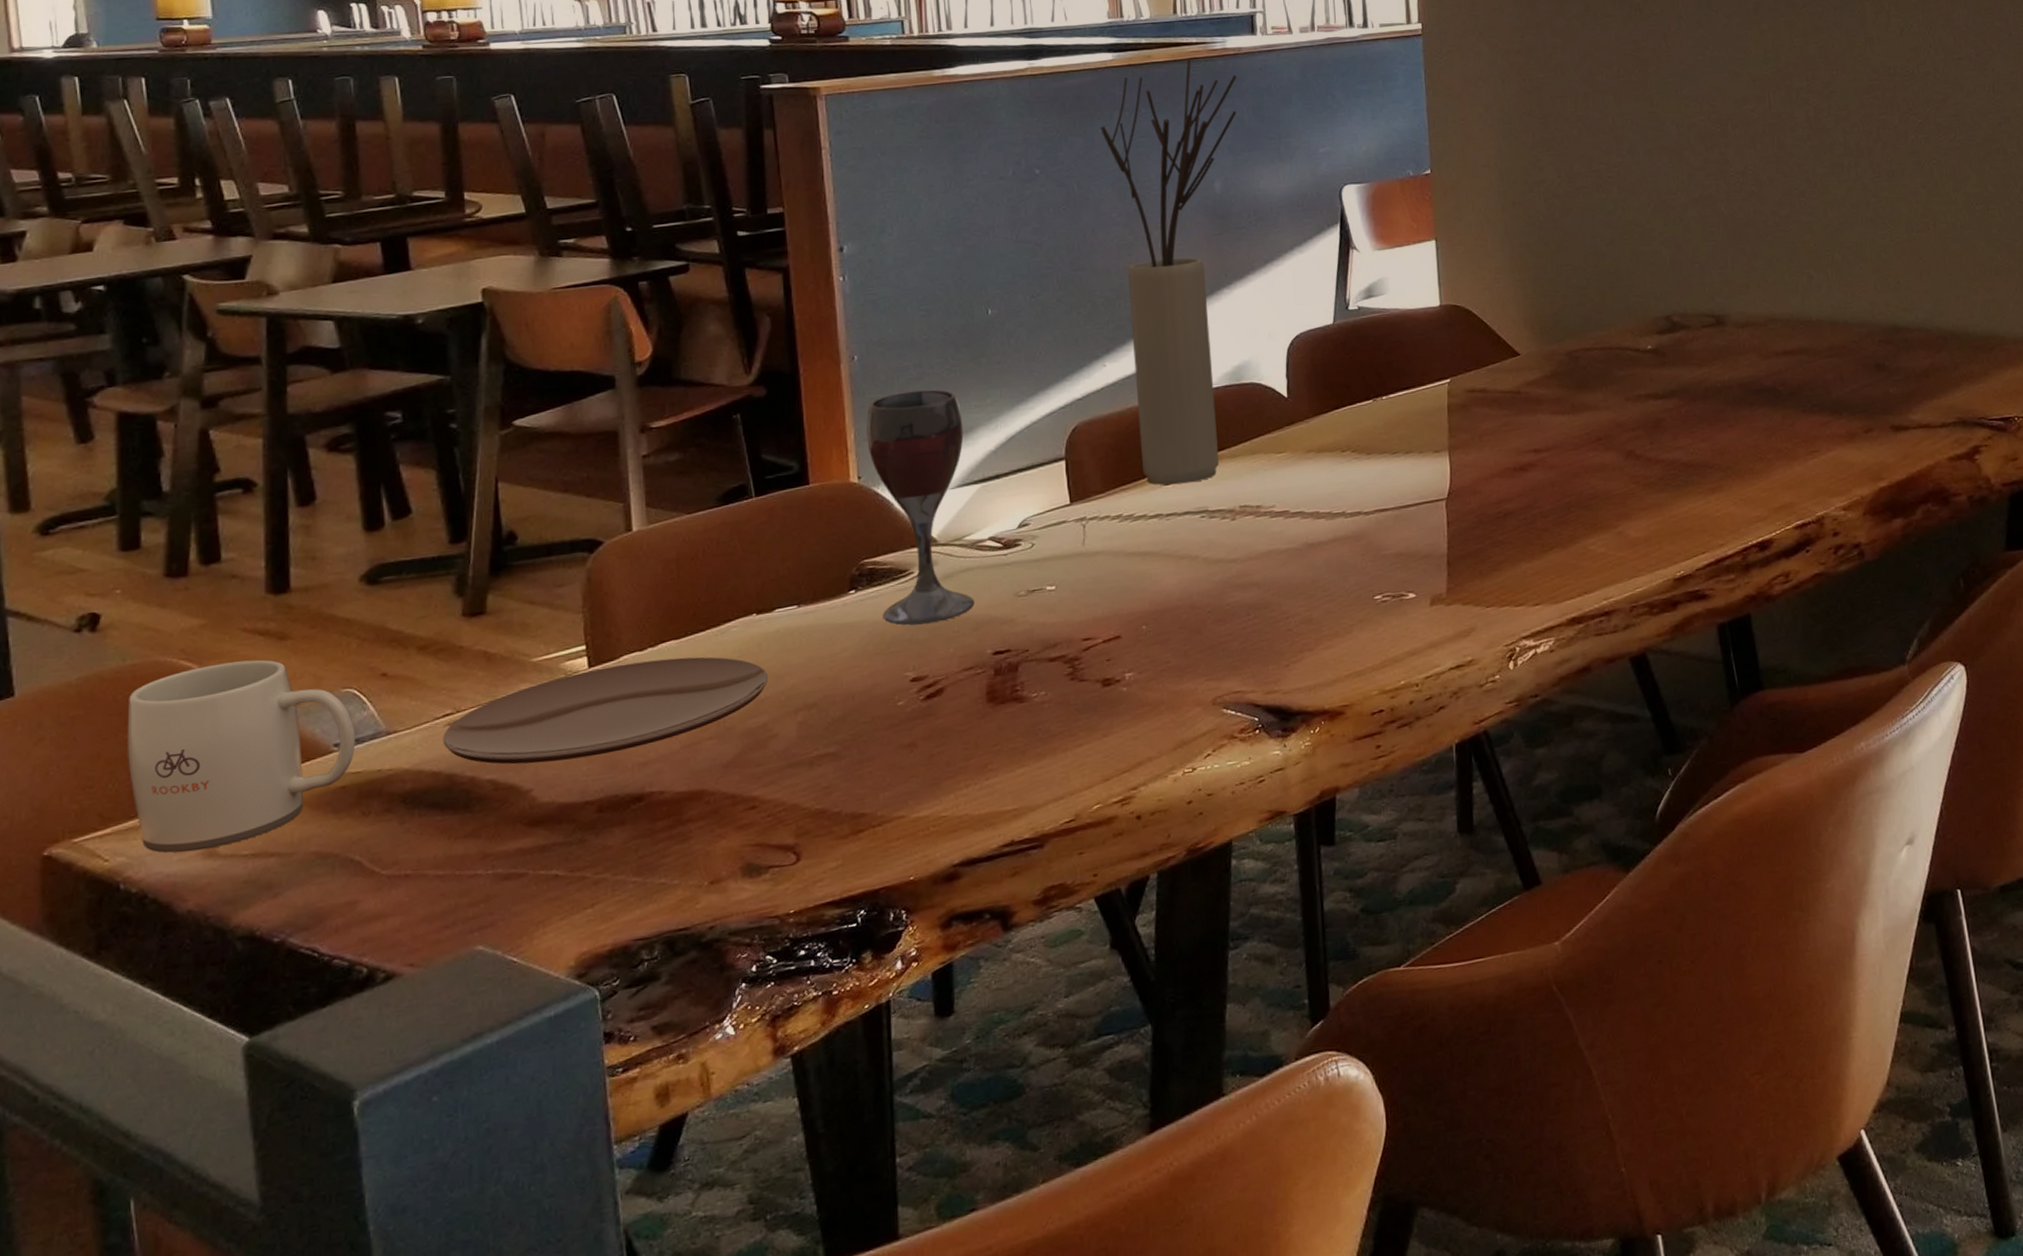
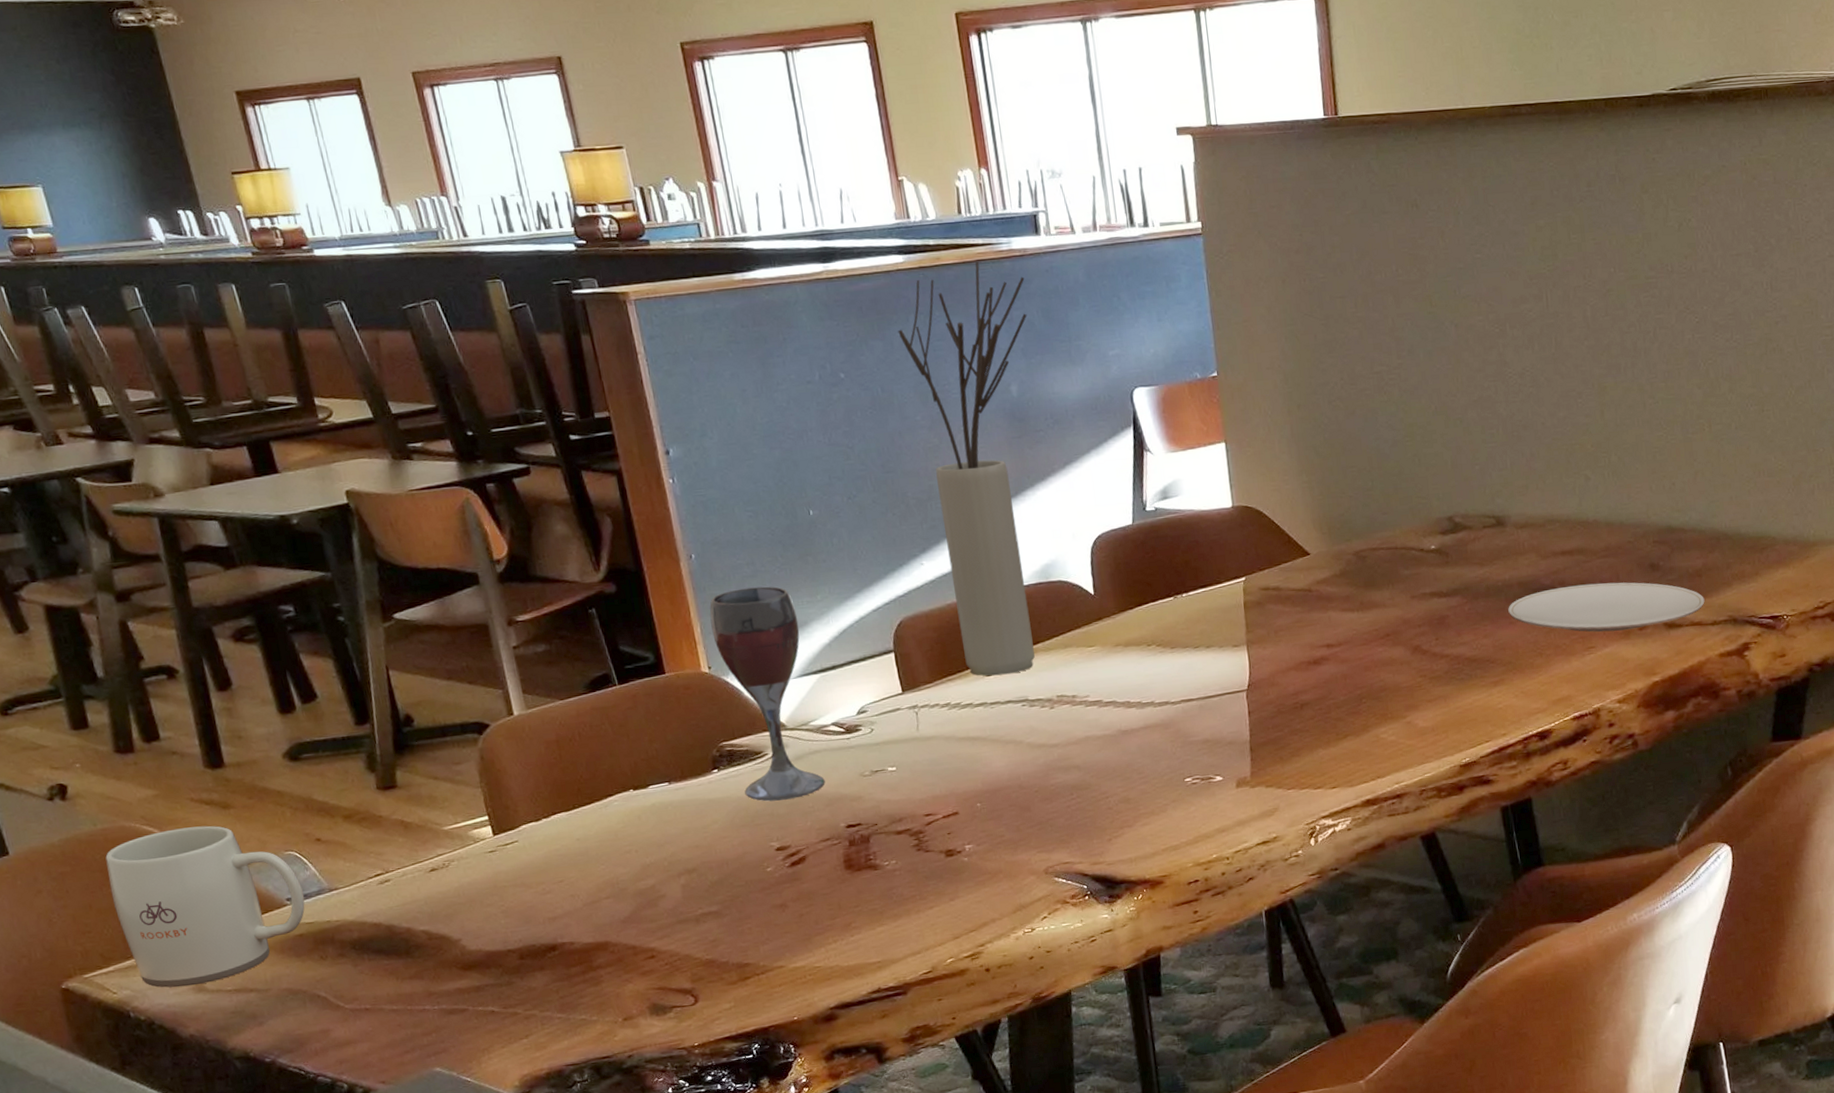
plate: present [443,657,768,765] -> none [377,827,651,918]
plate: none [1727,383,1933,435] -> present [1508,582,1705,632]

